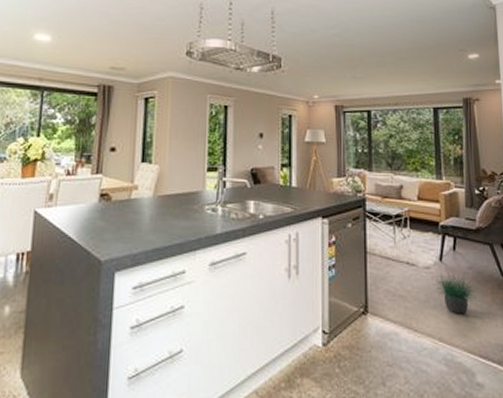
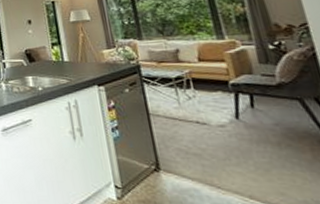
potted plant: present [434,272,478,314] -> none [233,129,293,172]

